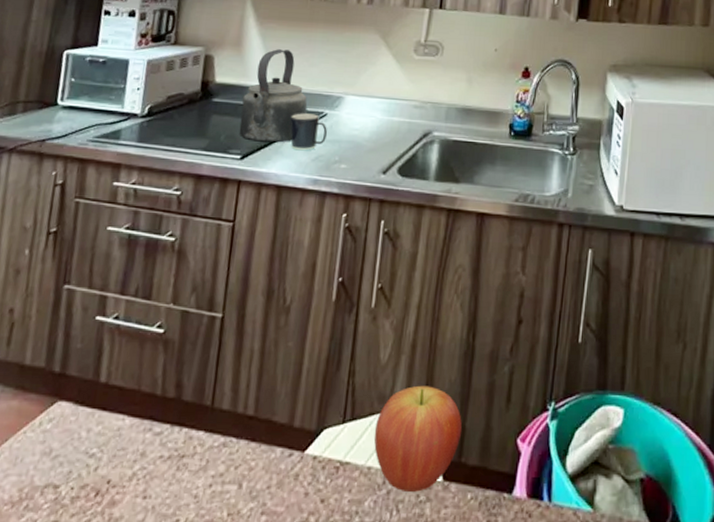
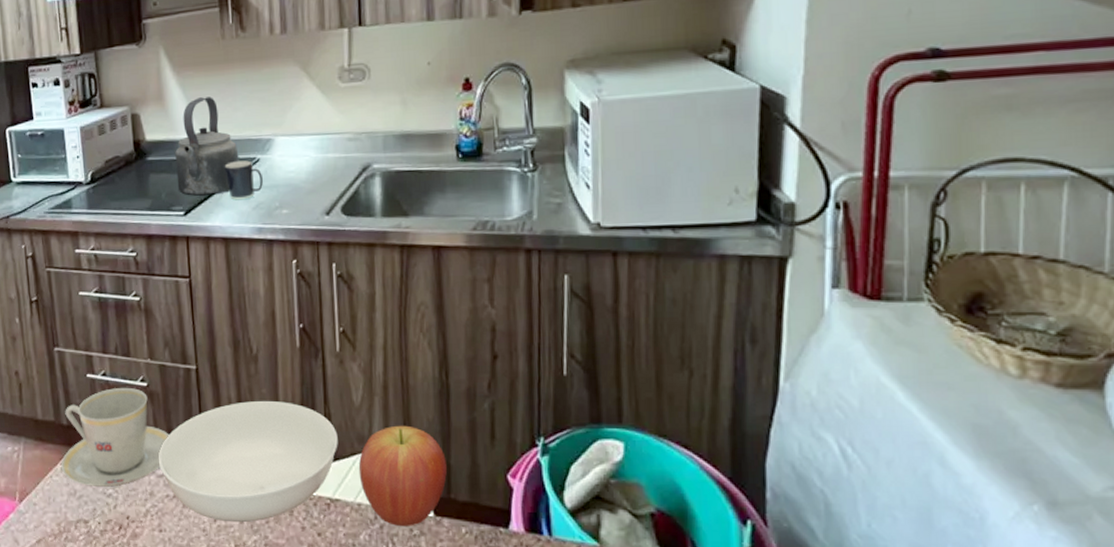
teacup: none [39,332,178,446] -> present [61,387,170,488]
bowl: none [158,354,359,488] -> present [157,400,338,523]

